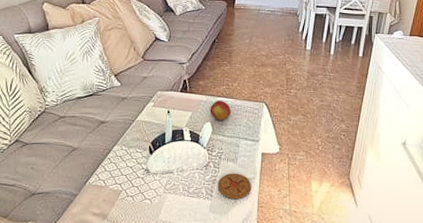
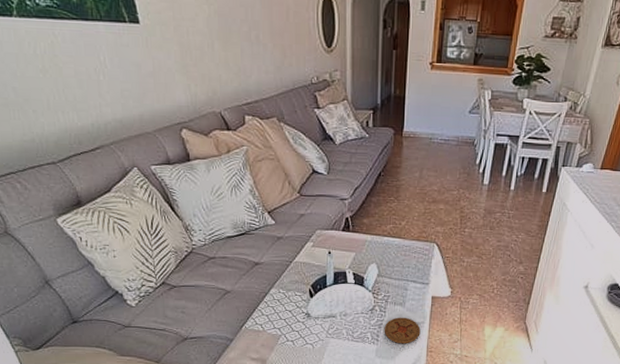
apple: present [210,101,231,121] -> none [375,241,399,262]

